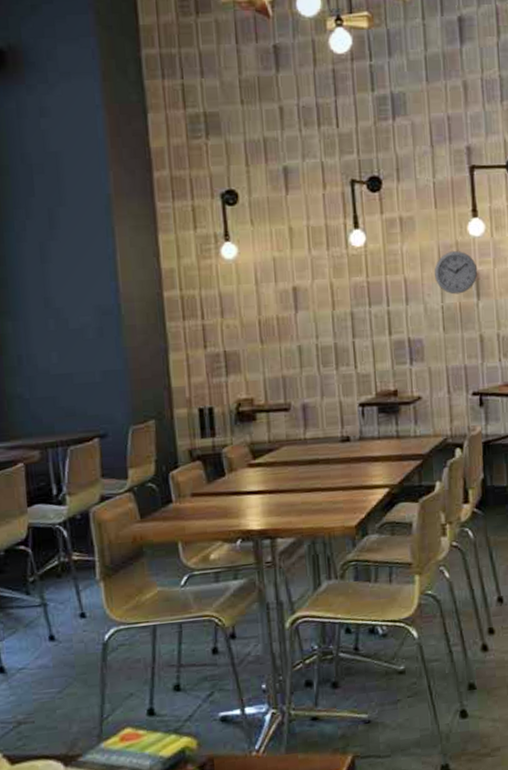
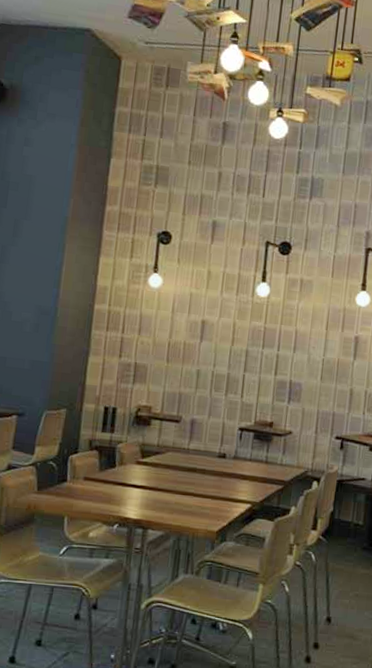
wall clock: present [434,251,478,295] -> none [321,315,358,352]

